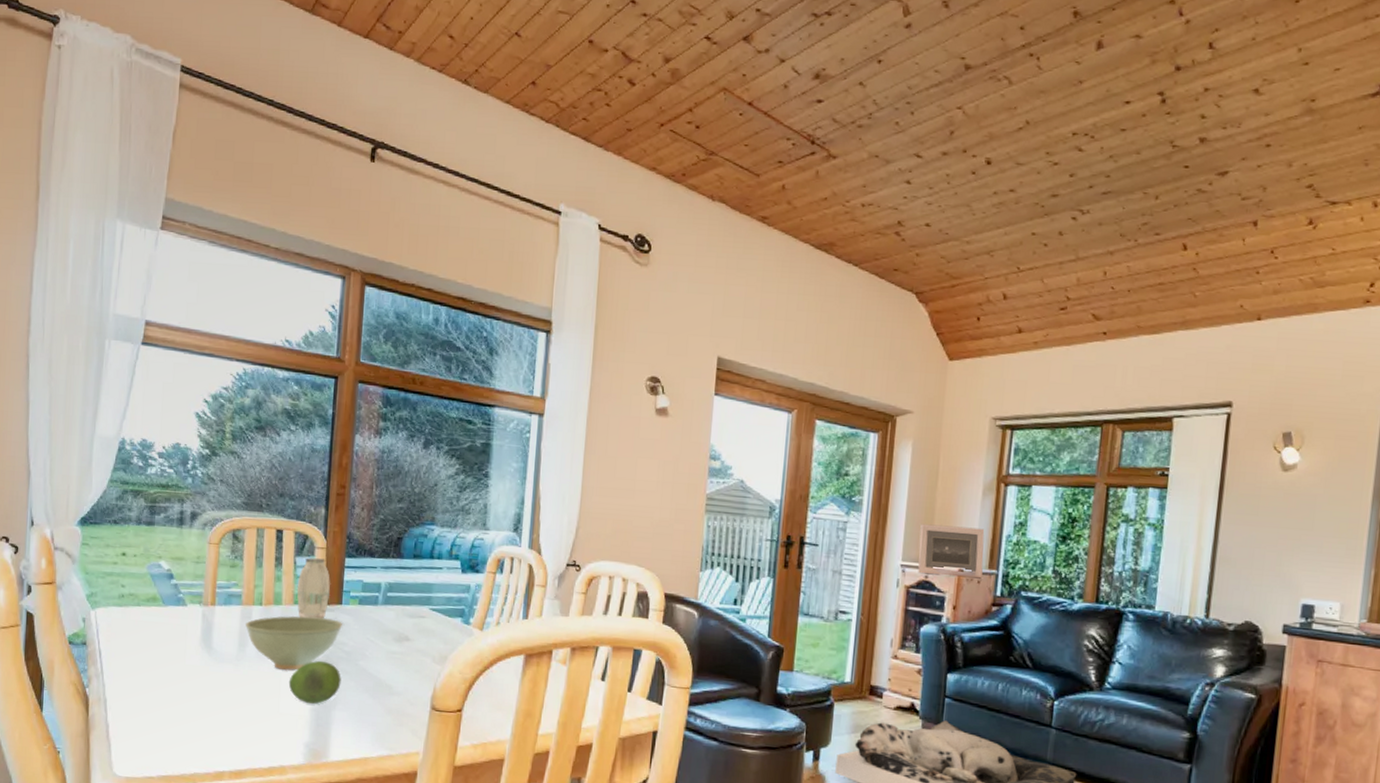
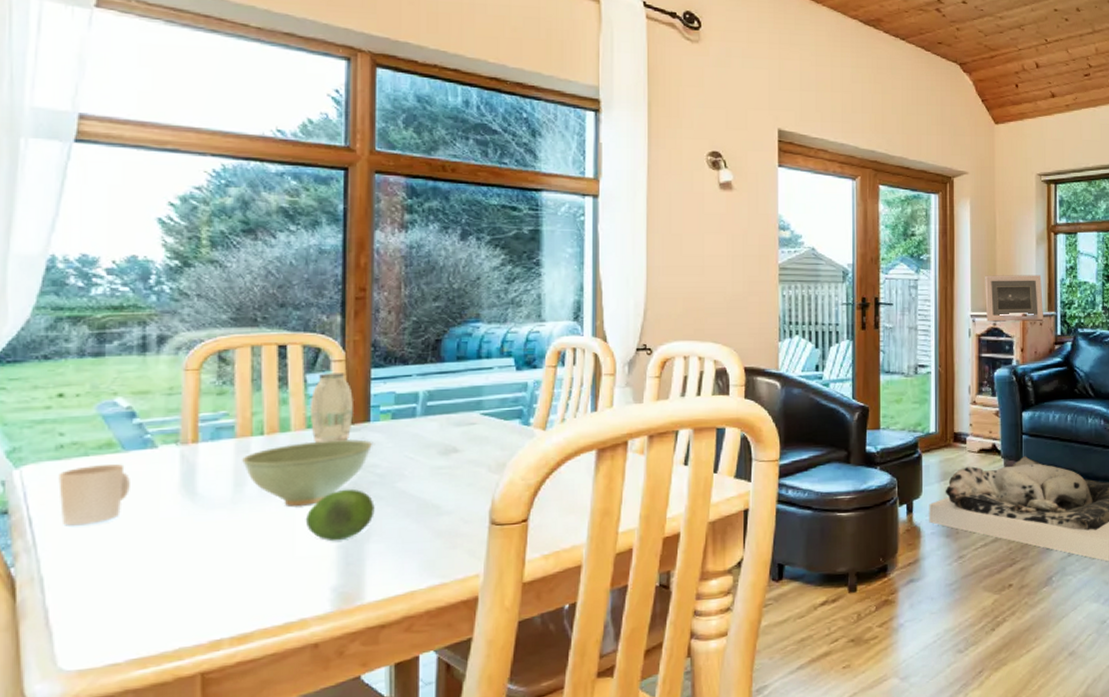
mug: none [119,614,167,663] -> present [58,464,130,527]

